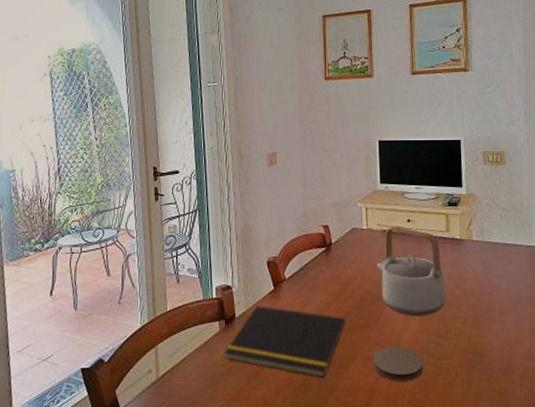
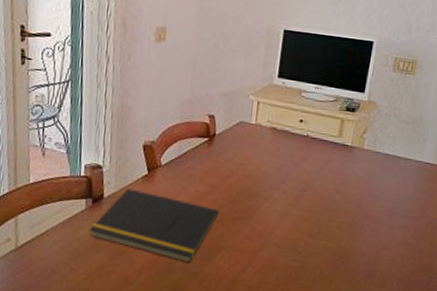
coaster: present [373,346,424,381] -> none [241,241,291,274]
teapot: present [377,225,446,317] -> none [260,124,328,217]

